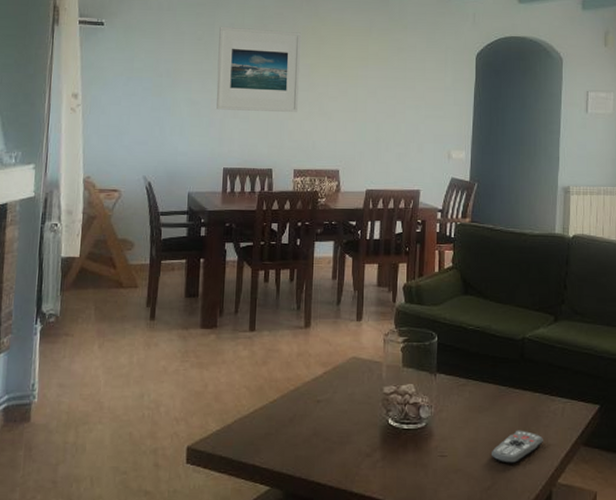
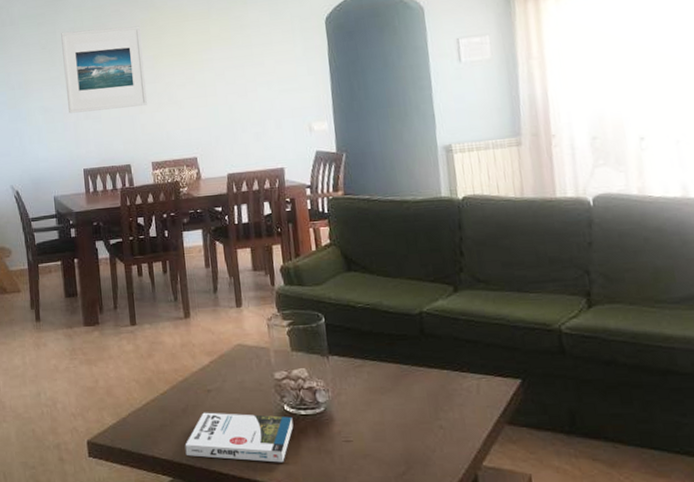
book: none [286,422,395,475] -> present [185,412,294,463]
remote control: present [492,430,543,464] -> none [402,410,460,447]

